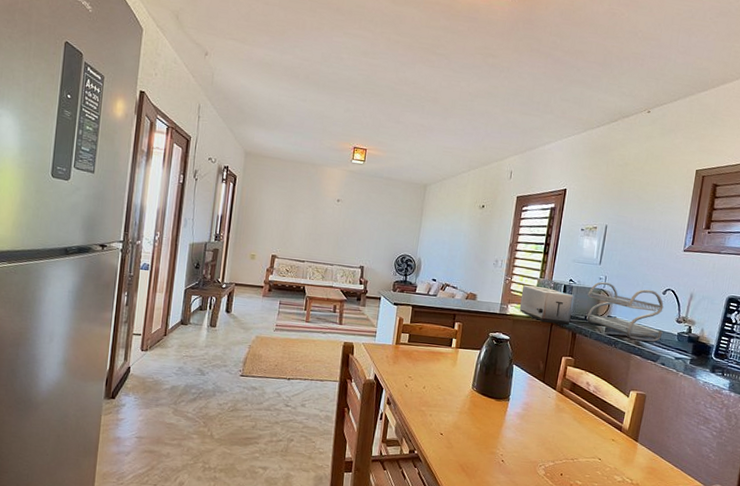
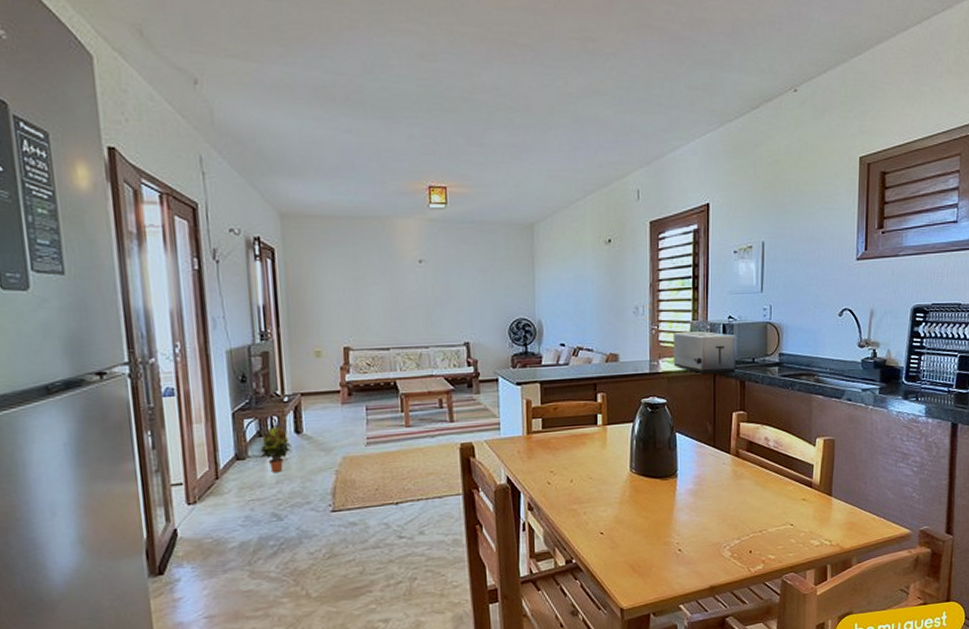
potted plant: none [197,304,222,339] -> present [259,425,292,473]
dish rack: present [586,282,664,342] -> none [752,313,845,377]

